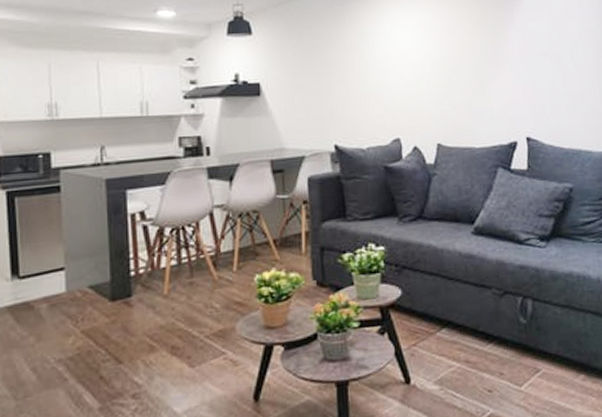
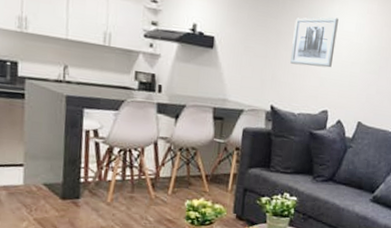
wall art: none [344,36,395,95] -> present [290,17,339,68]

